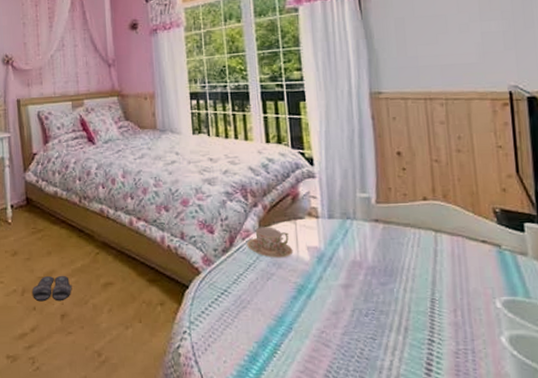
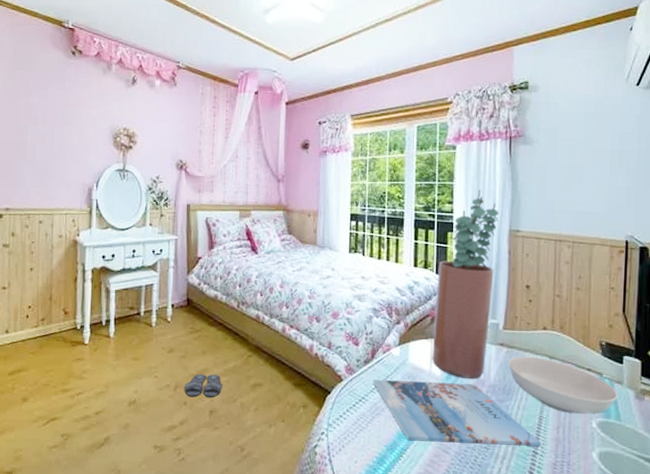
magazine: none [234,267,438,335] -> present [372,380,542,446]
teacup: present [247,227,293,259] -> none [387,342,427,372]
vase: none [293,52,360,261] -> present [432,190,499,379]
bowl: none [386,231,524,294] -> present [508,356,618,415]

